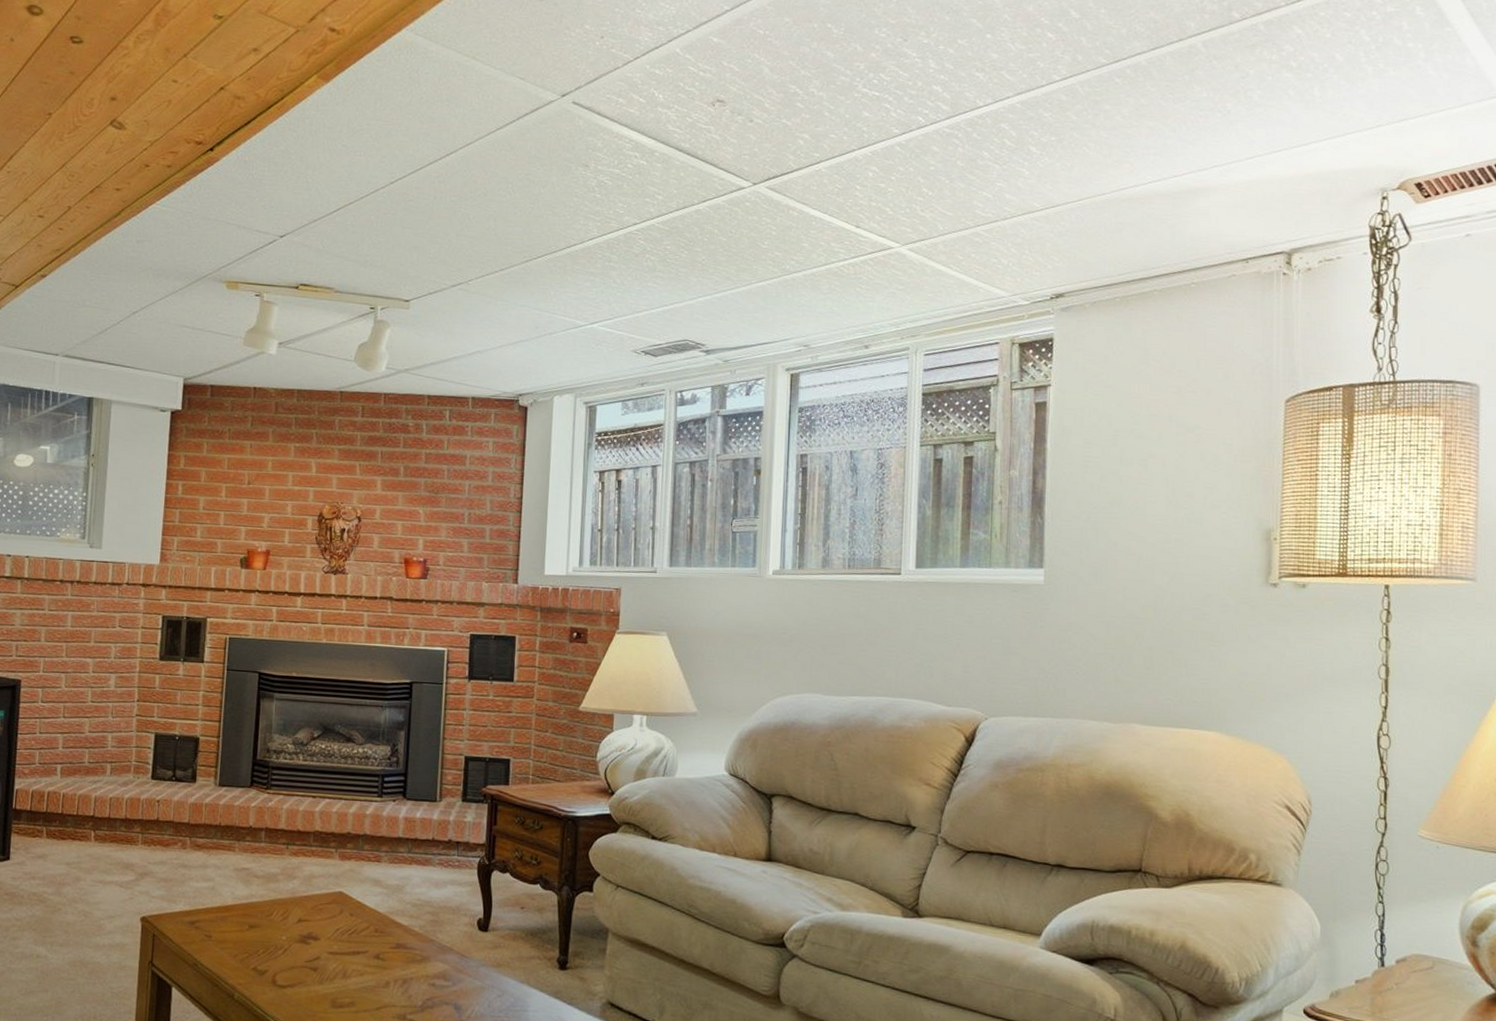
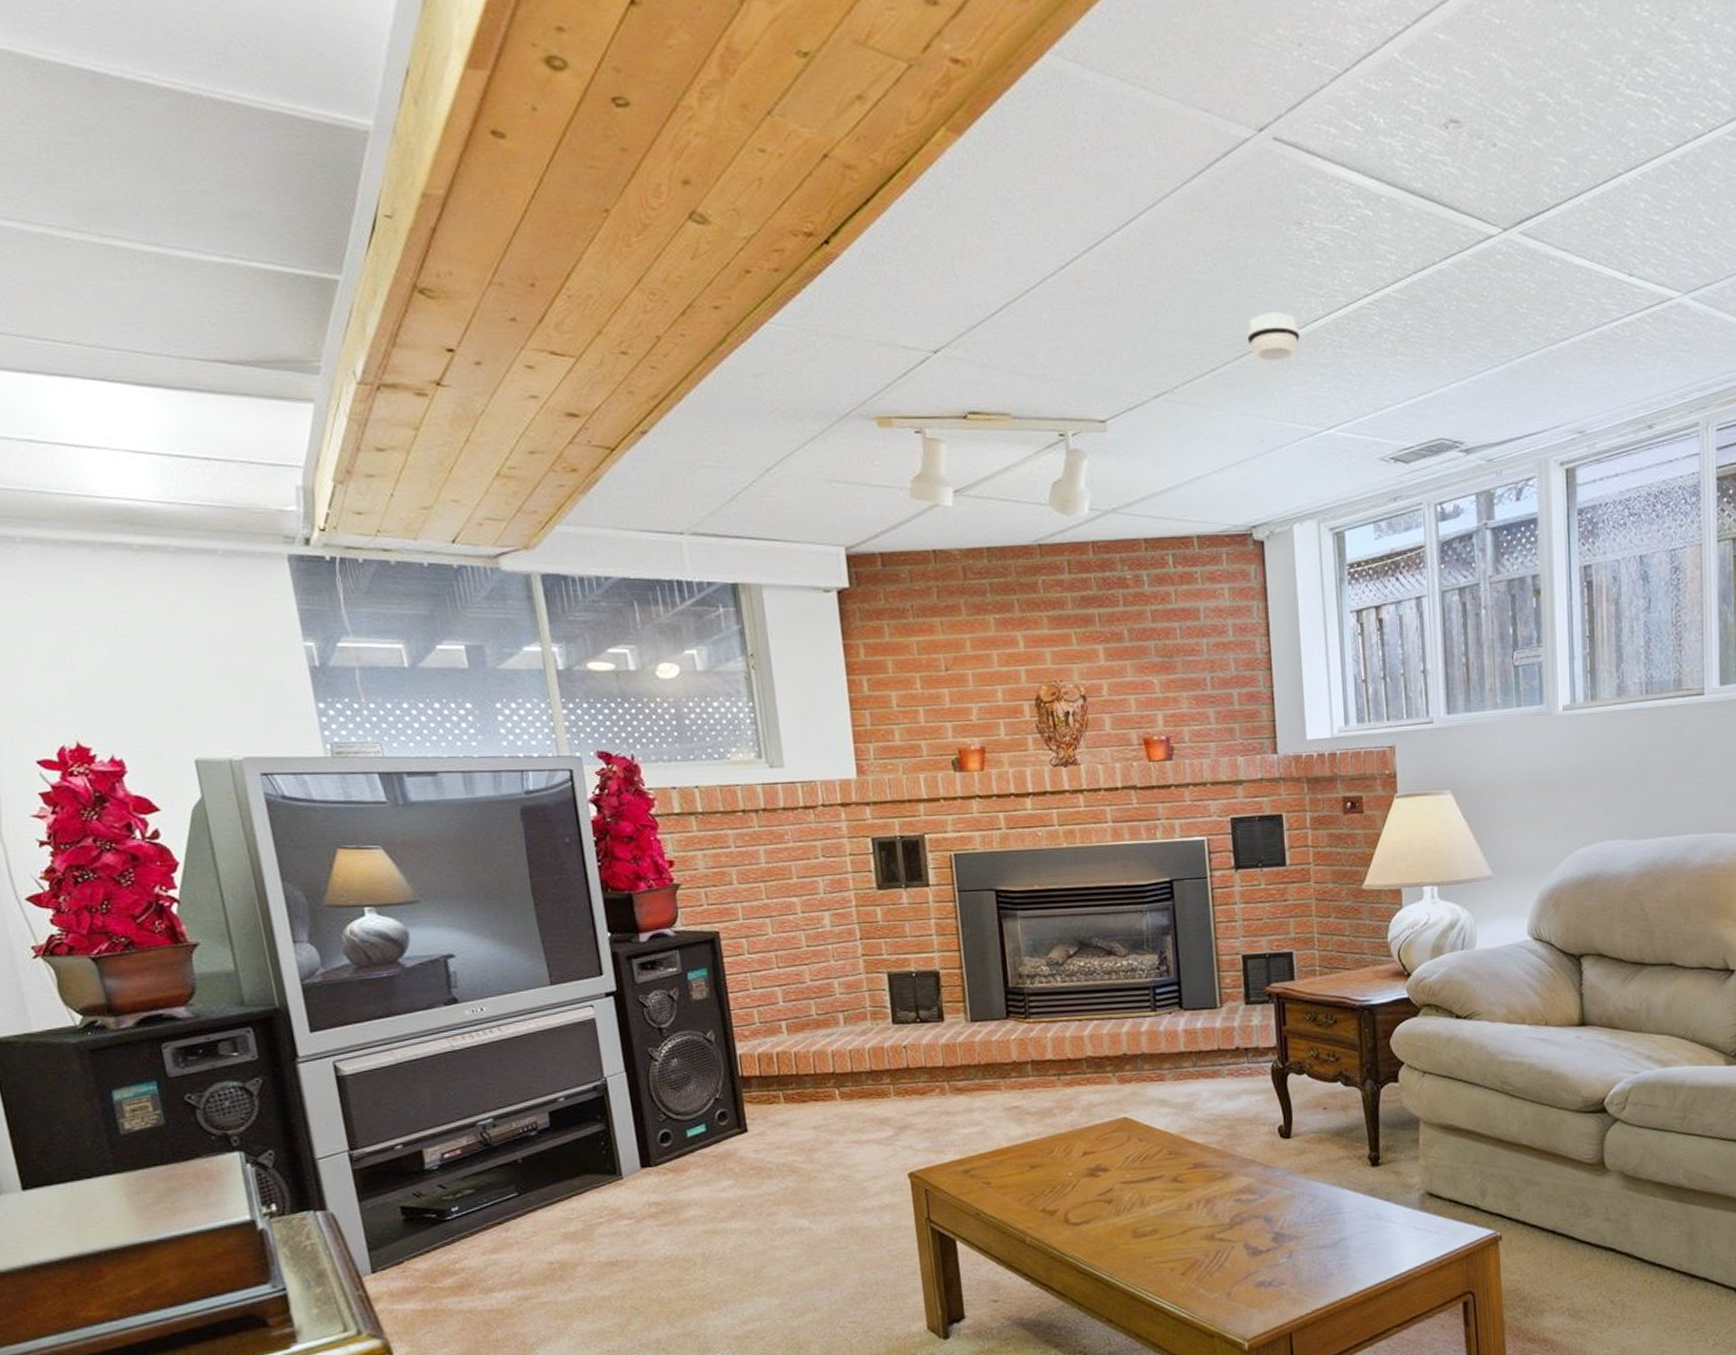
smoke detector: none [533,230,578,268] -> present [1247,312,1301,362]

